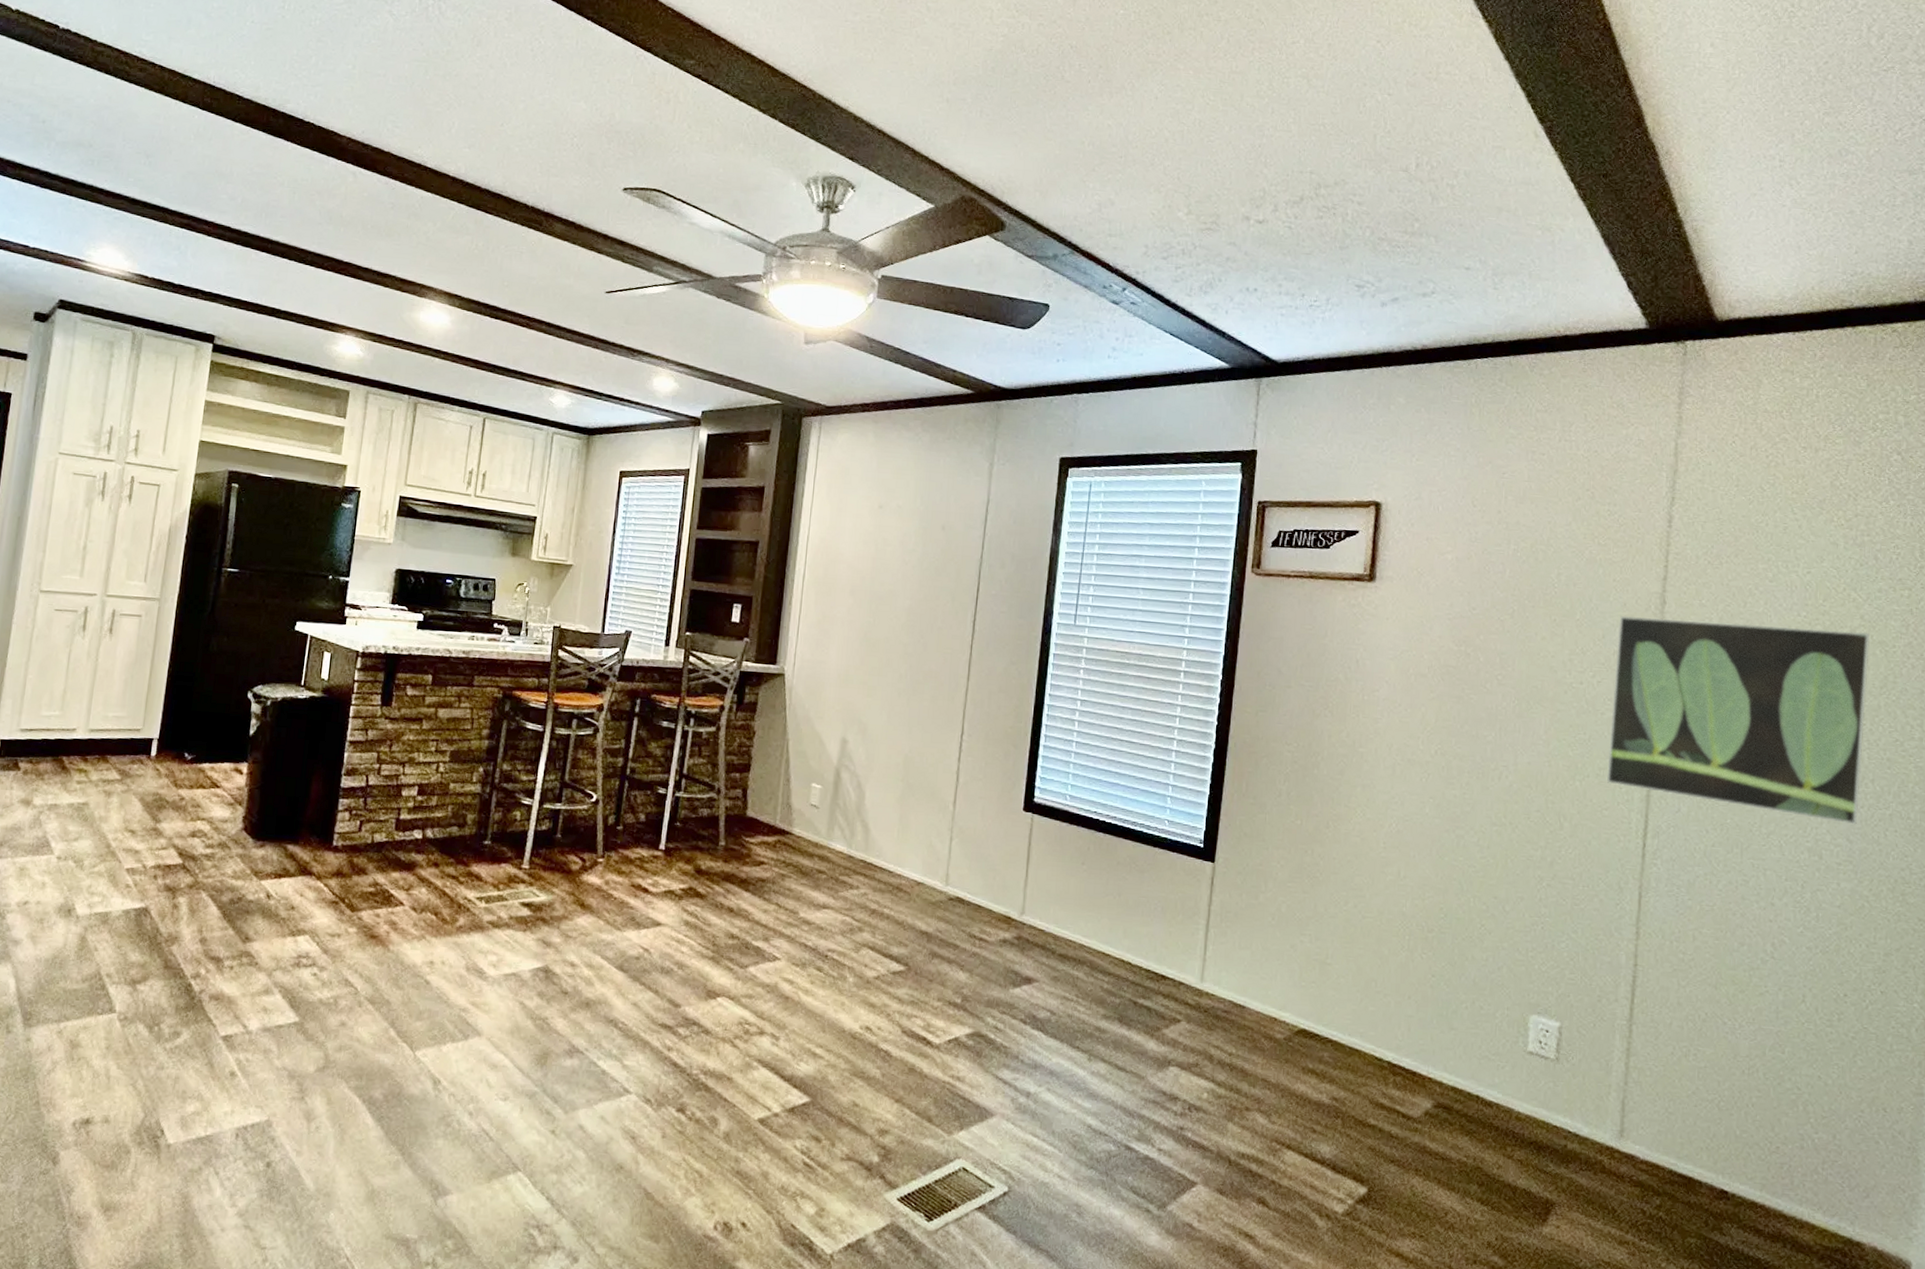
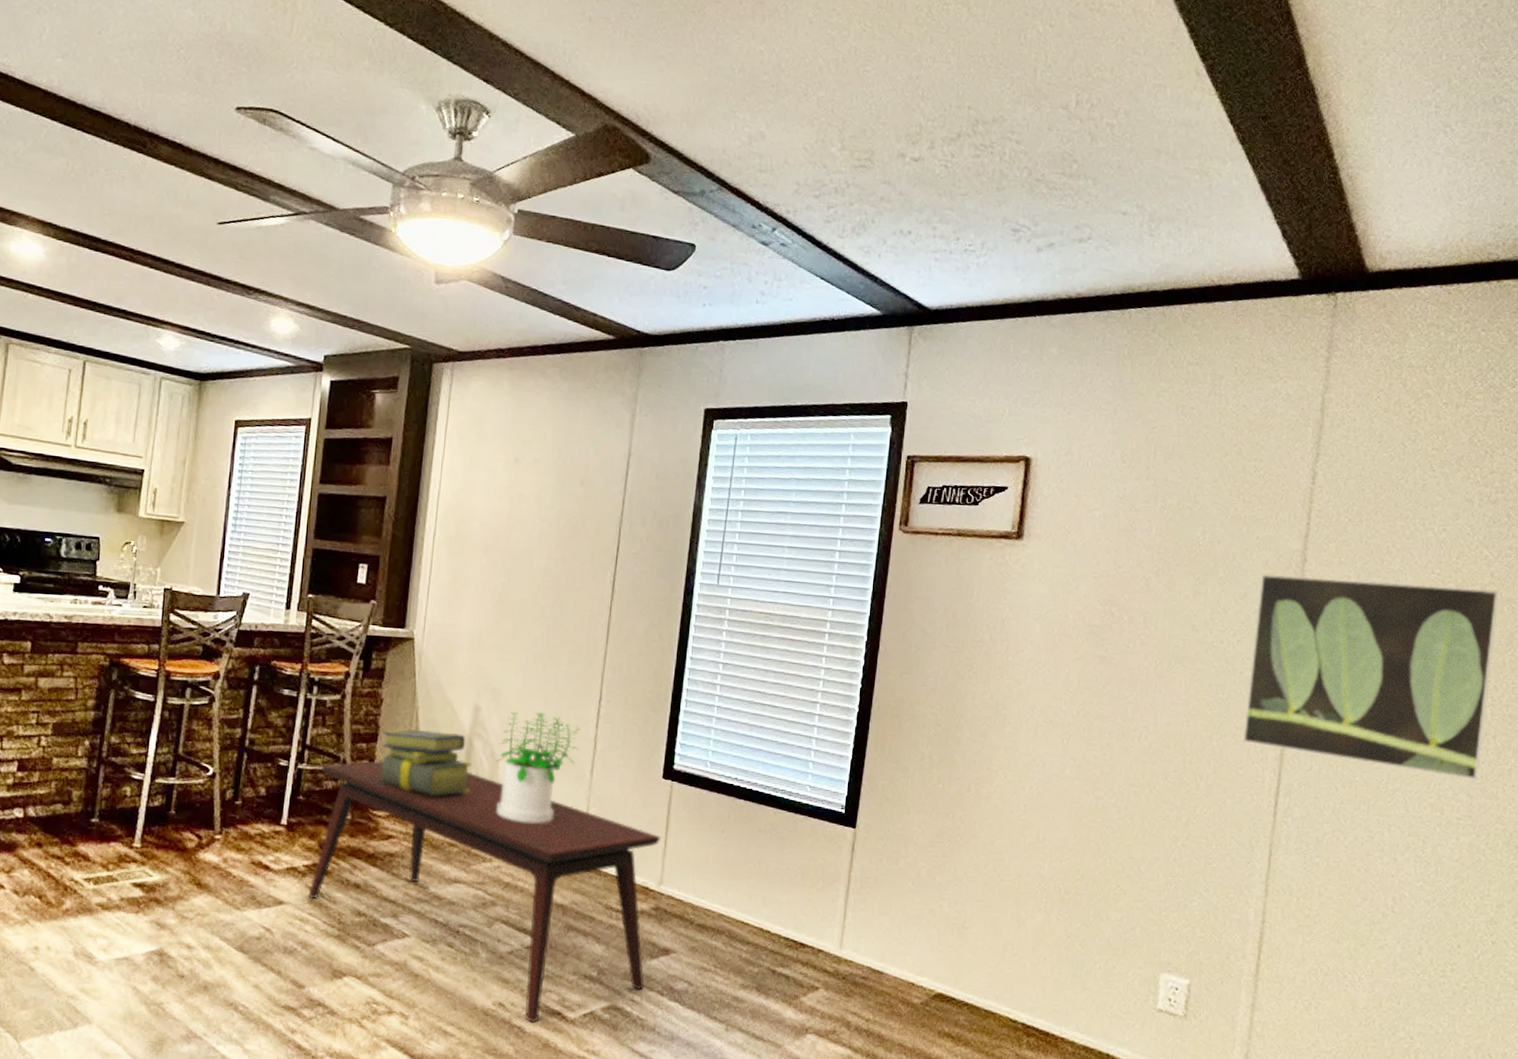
coffee table: none [684,790,1023,1047] -> present [308,761,662,1023]
stack of books: none [753,760,840,825] -> present [381,729,472,796]
potted plant: none [862,744,943,853] -> present [496,711,581,824]

